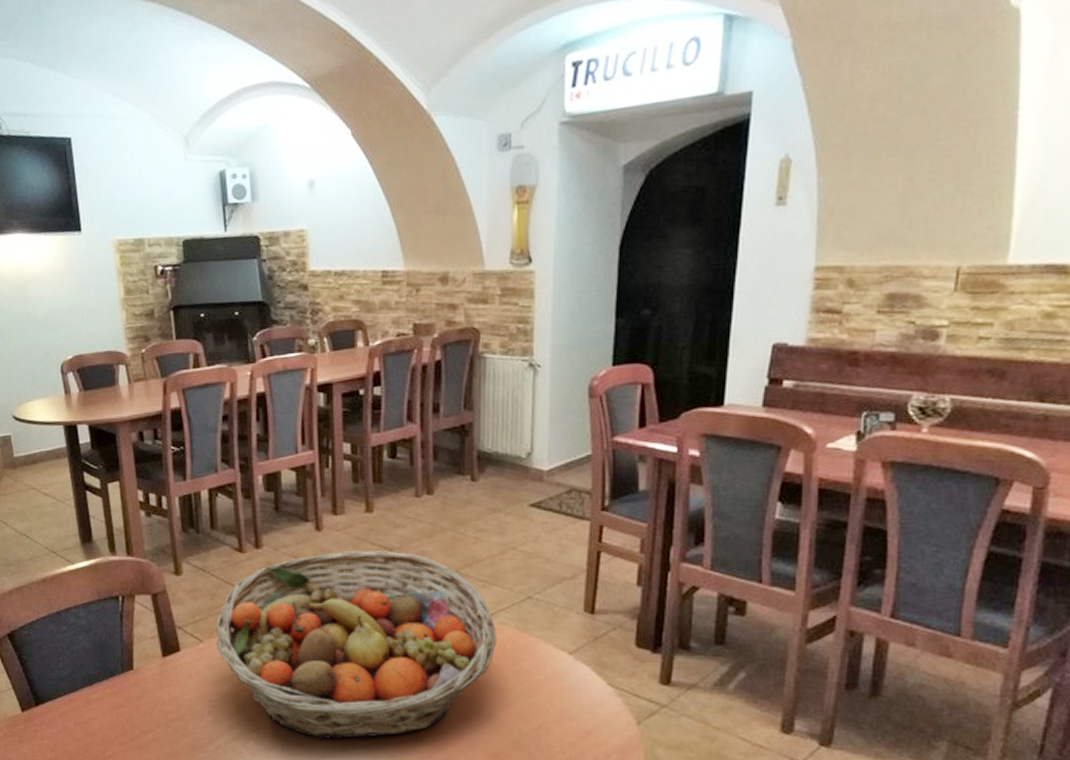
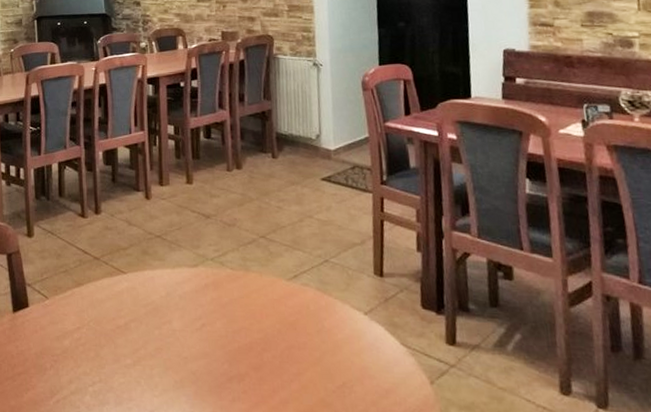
fruit basket: present [216,550,498,739] -> none [60,217,302,394]

